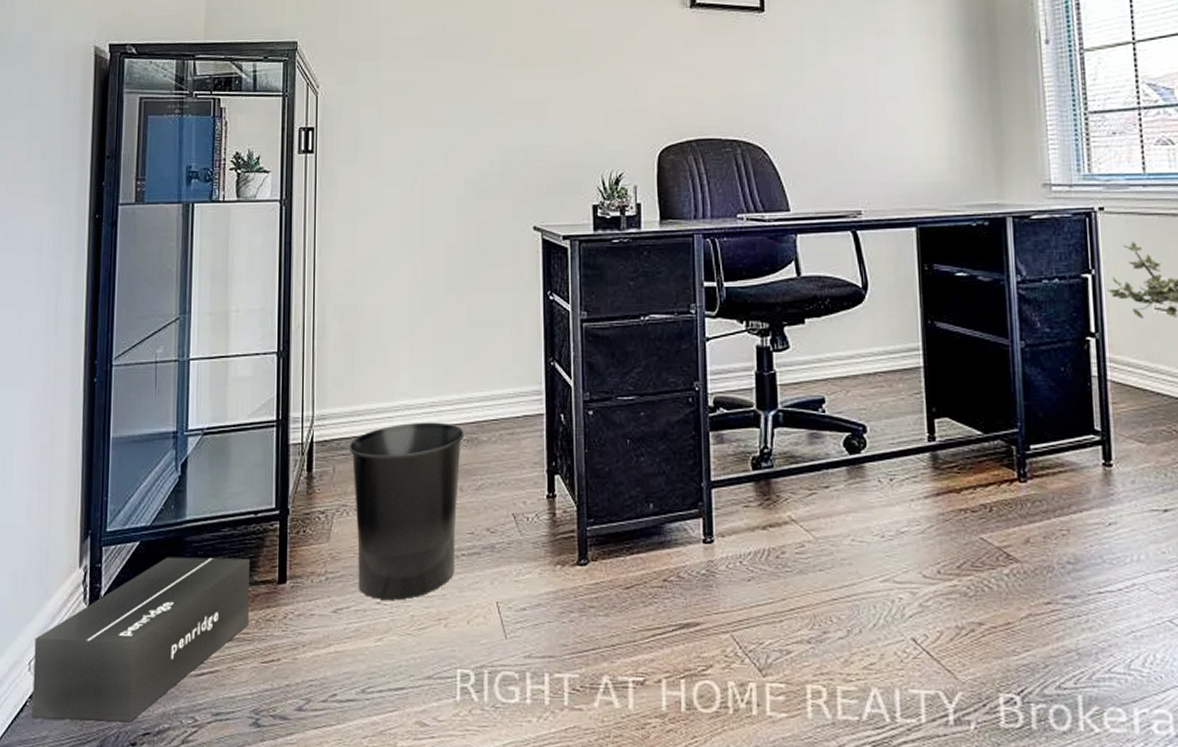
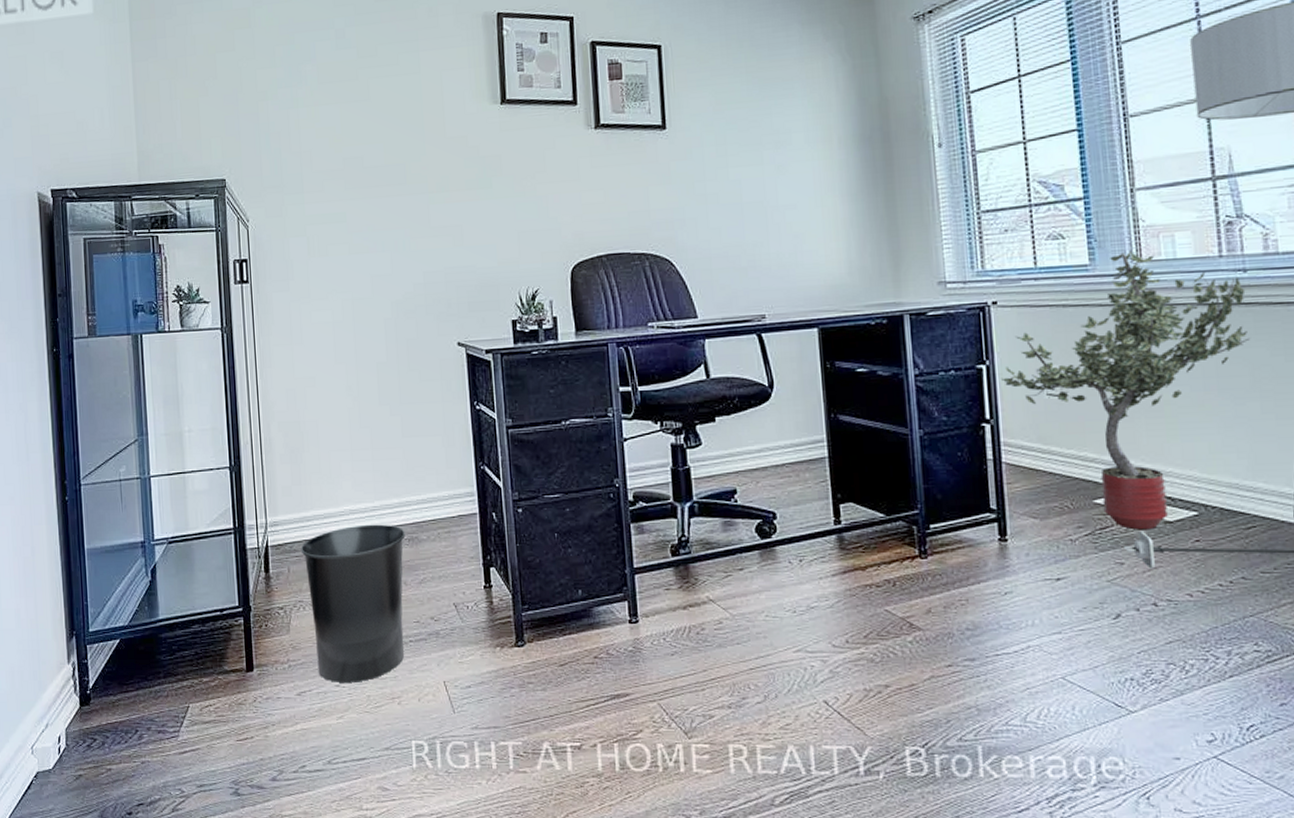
box: present [31,557,250,723] -> none [34,651,222,795]

